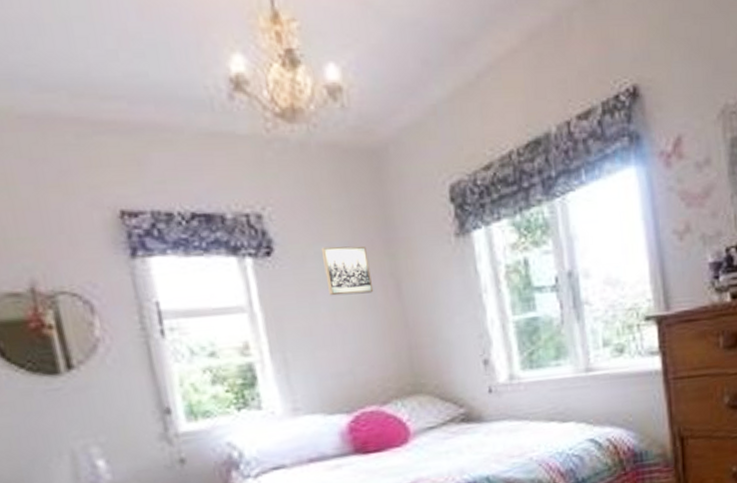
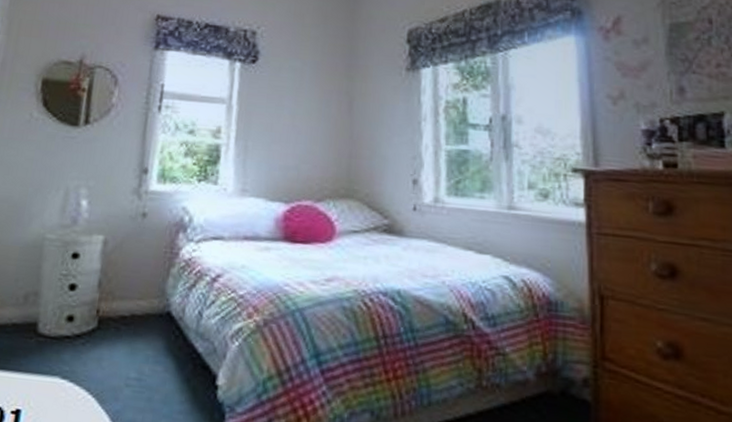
wall art: present [320,246,374,296] -> none [293,63,331,105]

